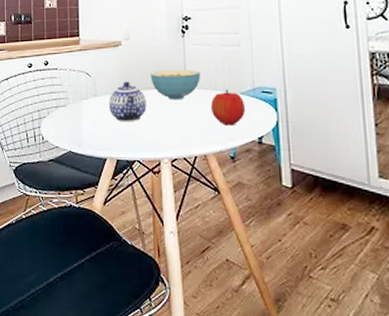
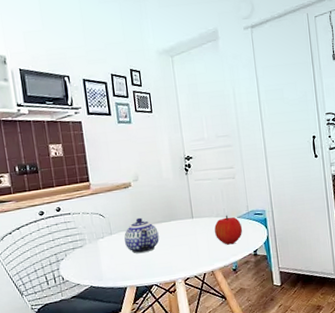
cereal bowl: present [150,69,200,99] -> none [160,202,204,229]

